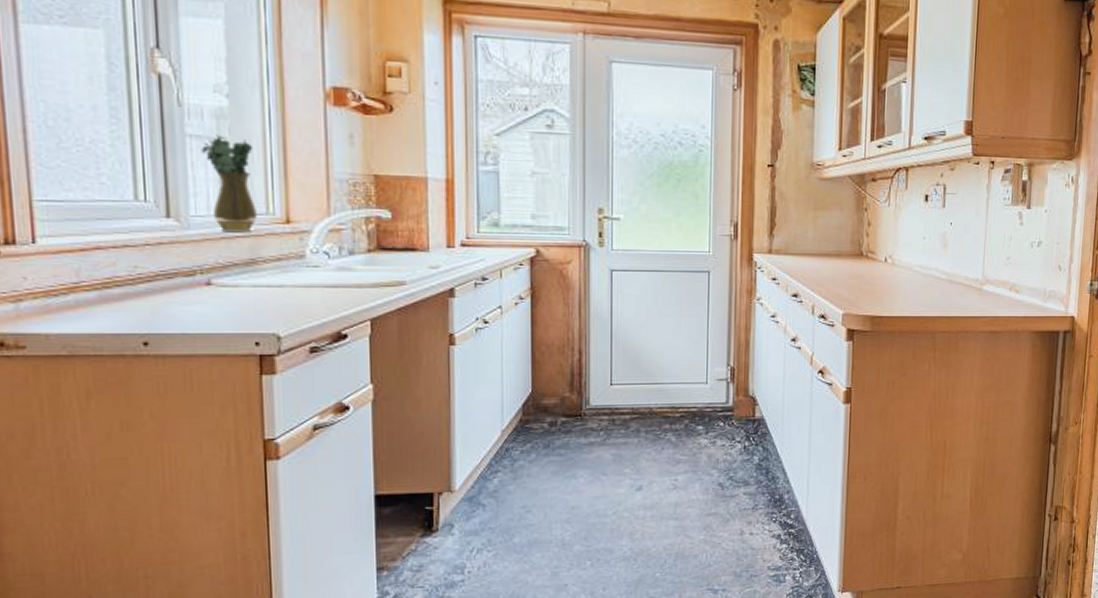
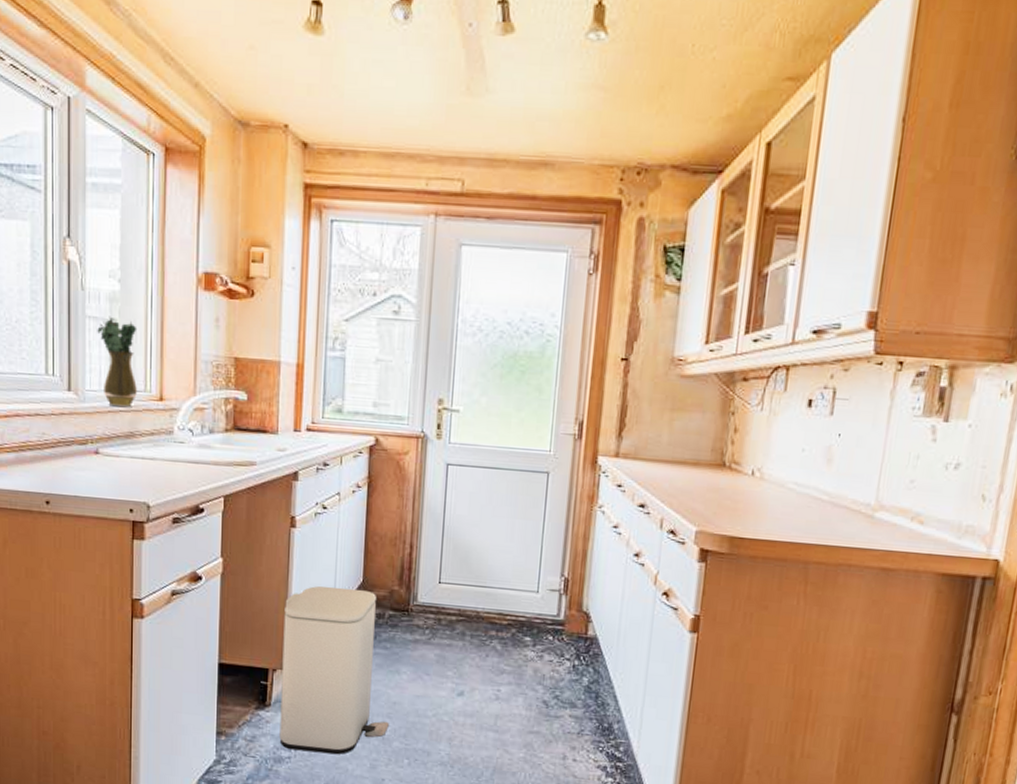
pedal bin: none [448,400,568,572] -> present [279,586,389,755]

